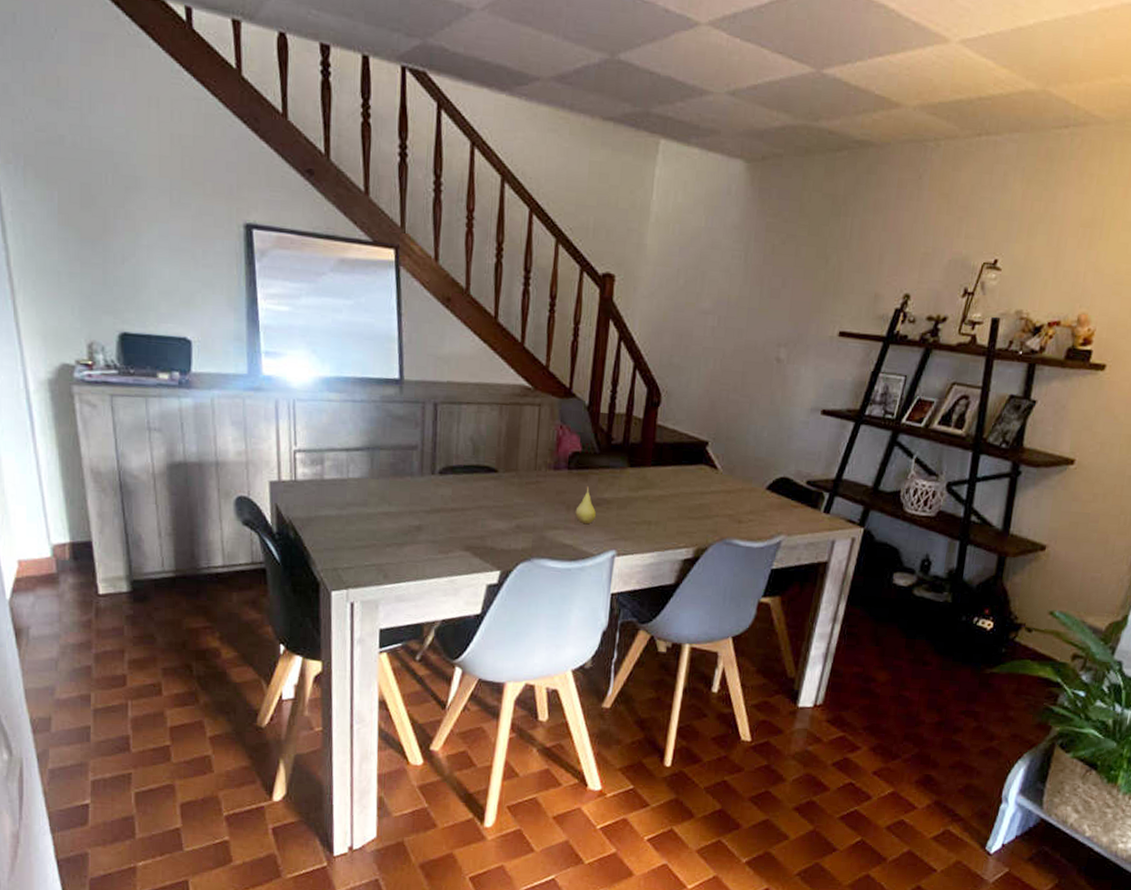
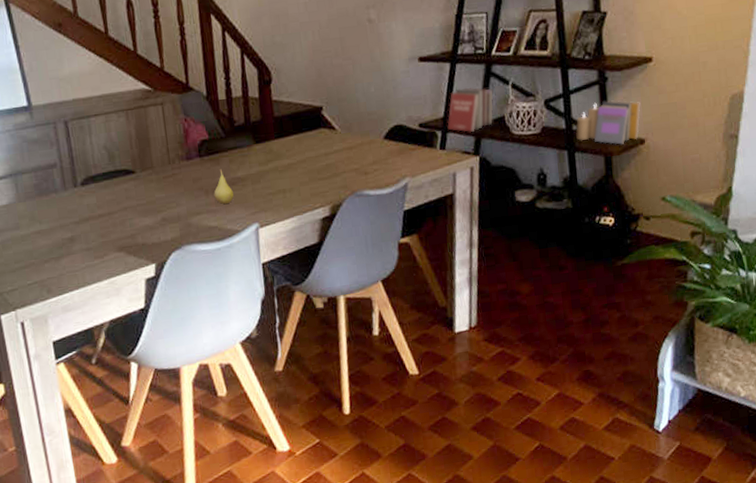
books: none [836,451,895,502] -> present [447,87,494,133]
candle: none [972,496,1005,536] -> present [575,102,600,141]
books: none [991,495,1051,547] -> present [594,100,641,145]

